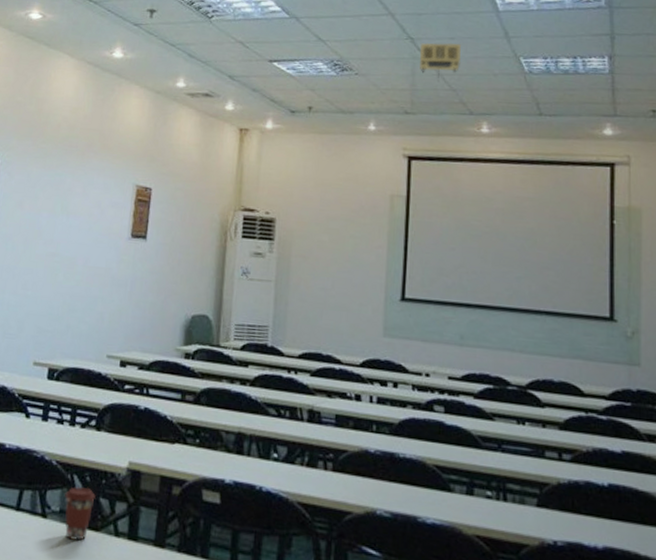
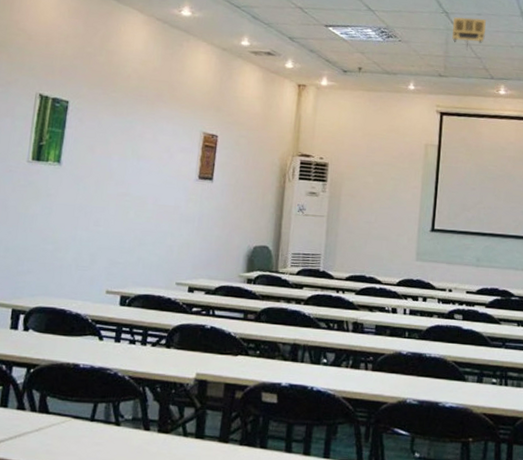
coffee cup: present [65,487,96,541] -> none [137,397,166,443]

